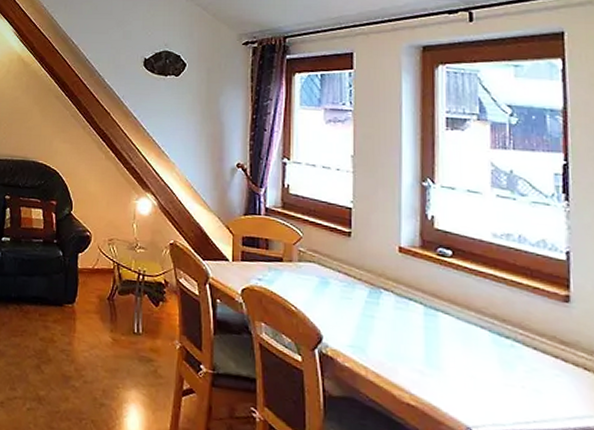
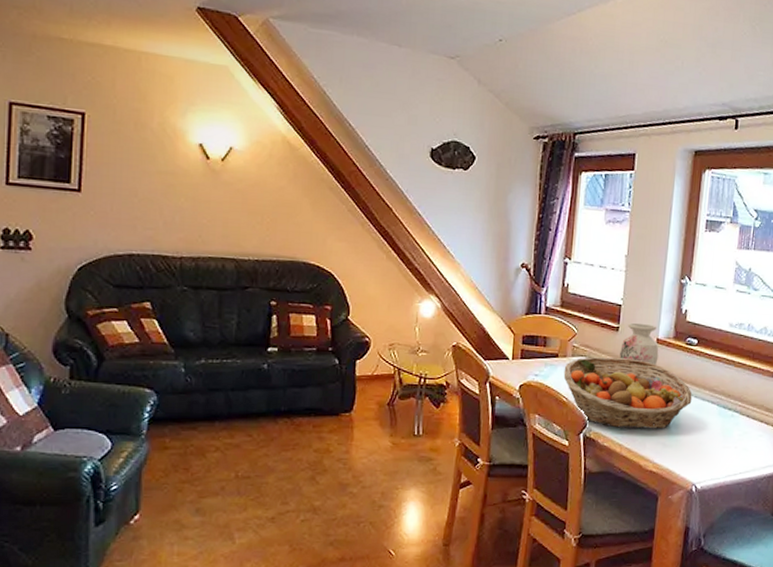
fruit basket: none [290,263,453,353] -> present [563,357,692,429]
vase: none [355,227,403,277] -> present [620,322,659,365]

